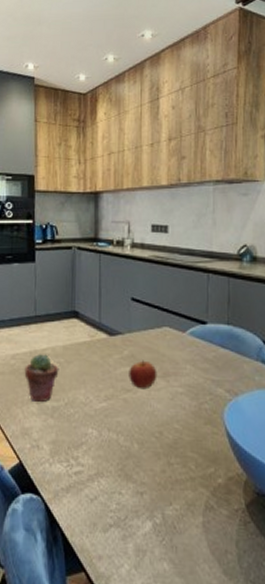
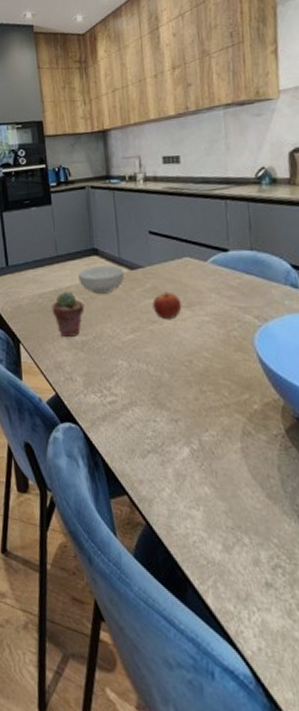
cereal bowl: none [55,329,102,358] -> present [78,265,124,294]

